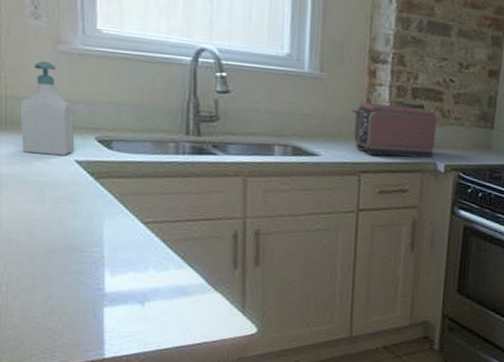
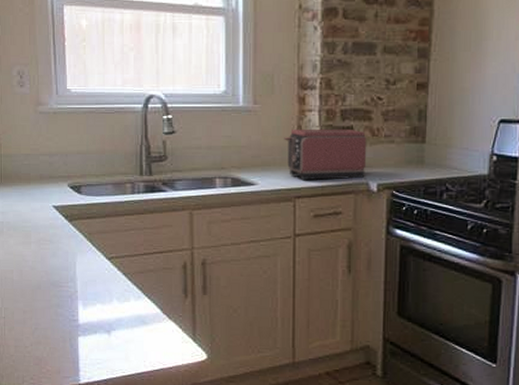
soap bottle: present [20,61,75,156] -> none [11,122,53,203]

